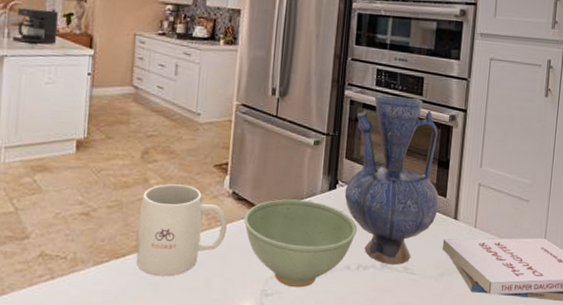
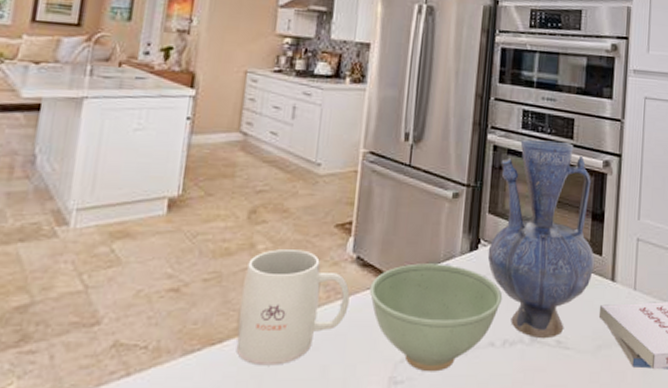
coffee maker: present [11,7,59,44] -> none [95,40,155,84]

